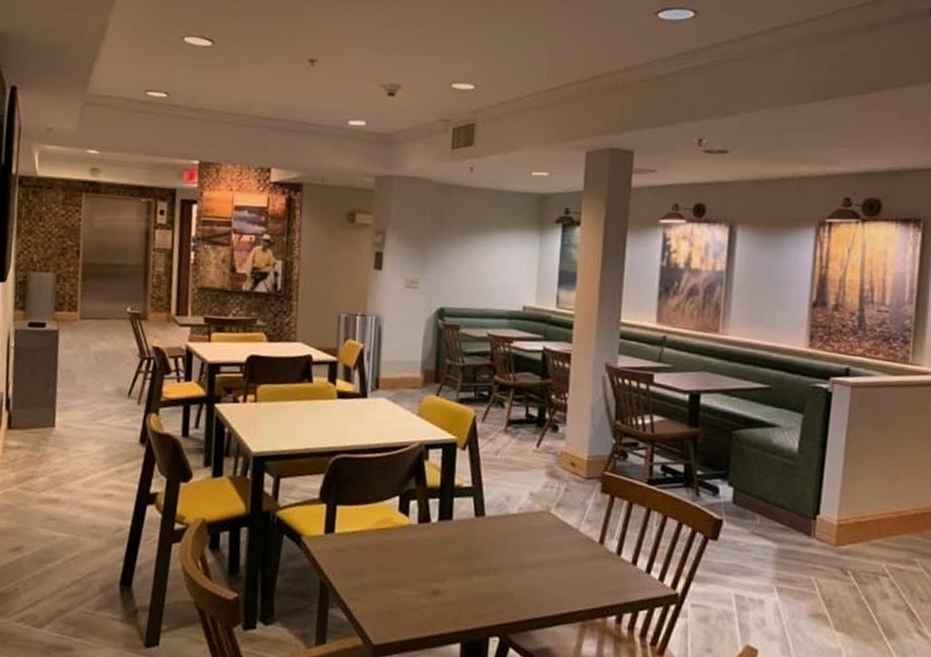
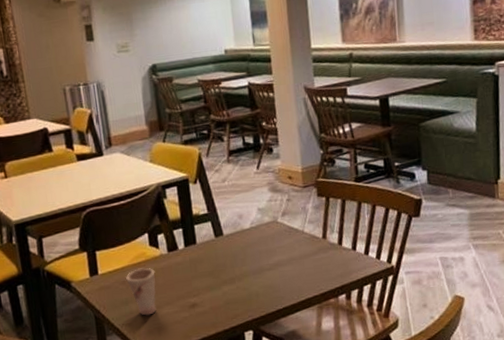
cup: none [365,535,399,594] -> present [126,268,157,316]

